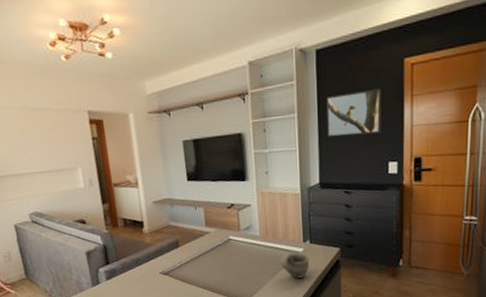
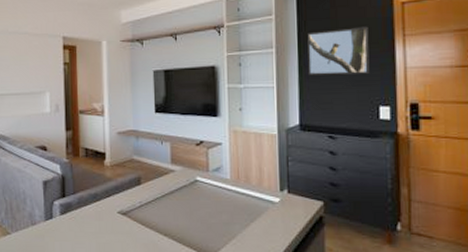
cup: present [280,253,310,279] -> none [253,203,288,234]

